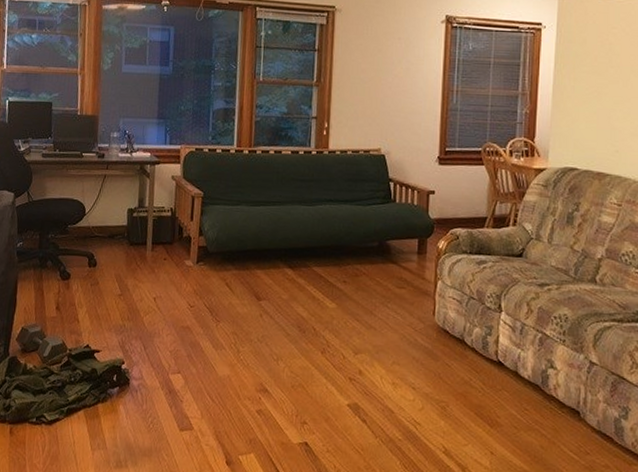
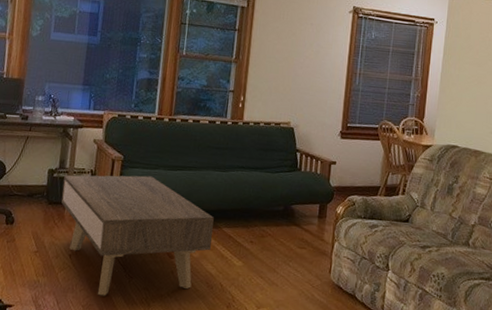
coffee table: none [142,212,302,341] -> present [61,175,214,296]

